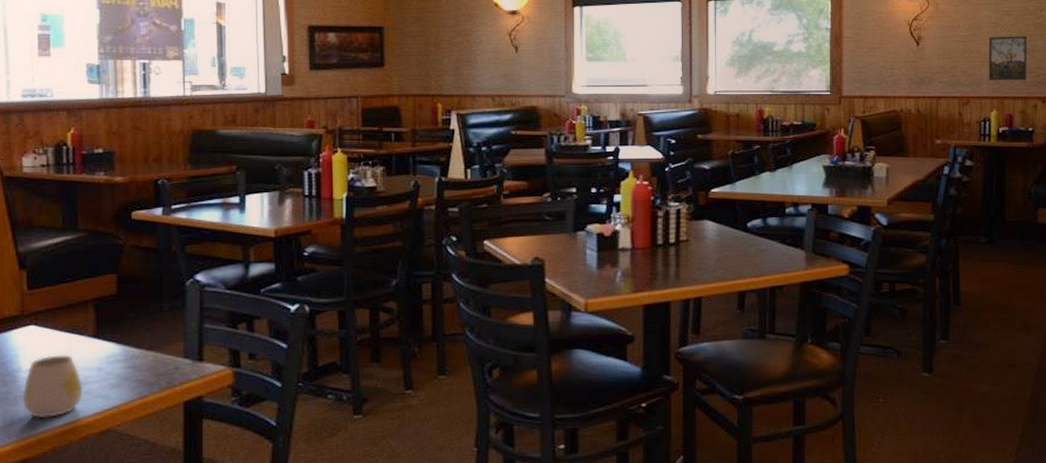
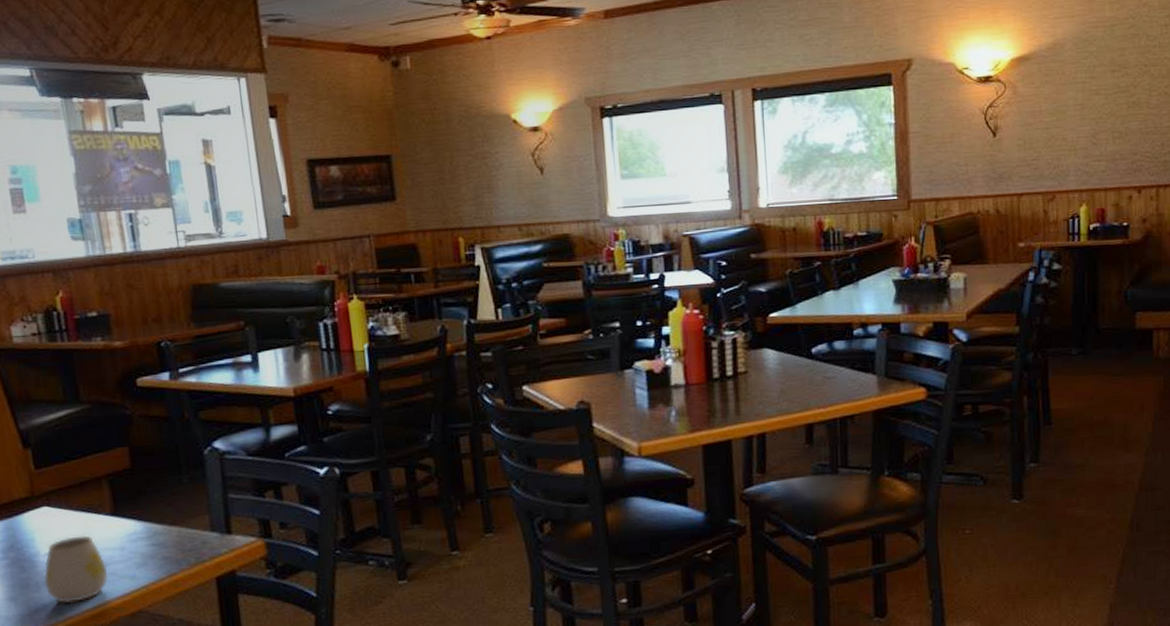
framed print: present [988,36,1028,80] -> none [1075,117,1120,171]

